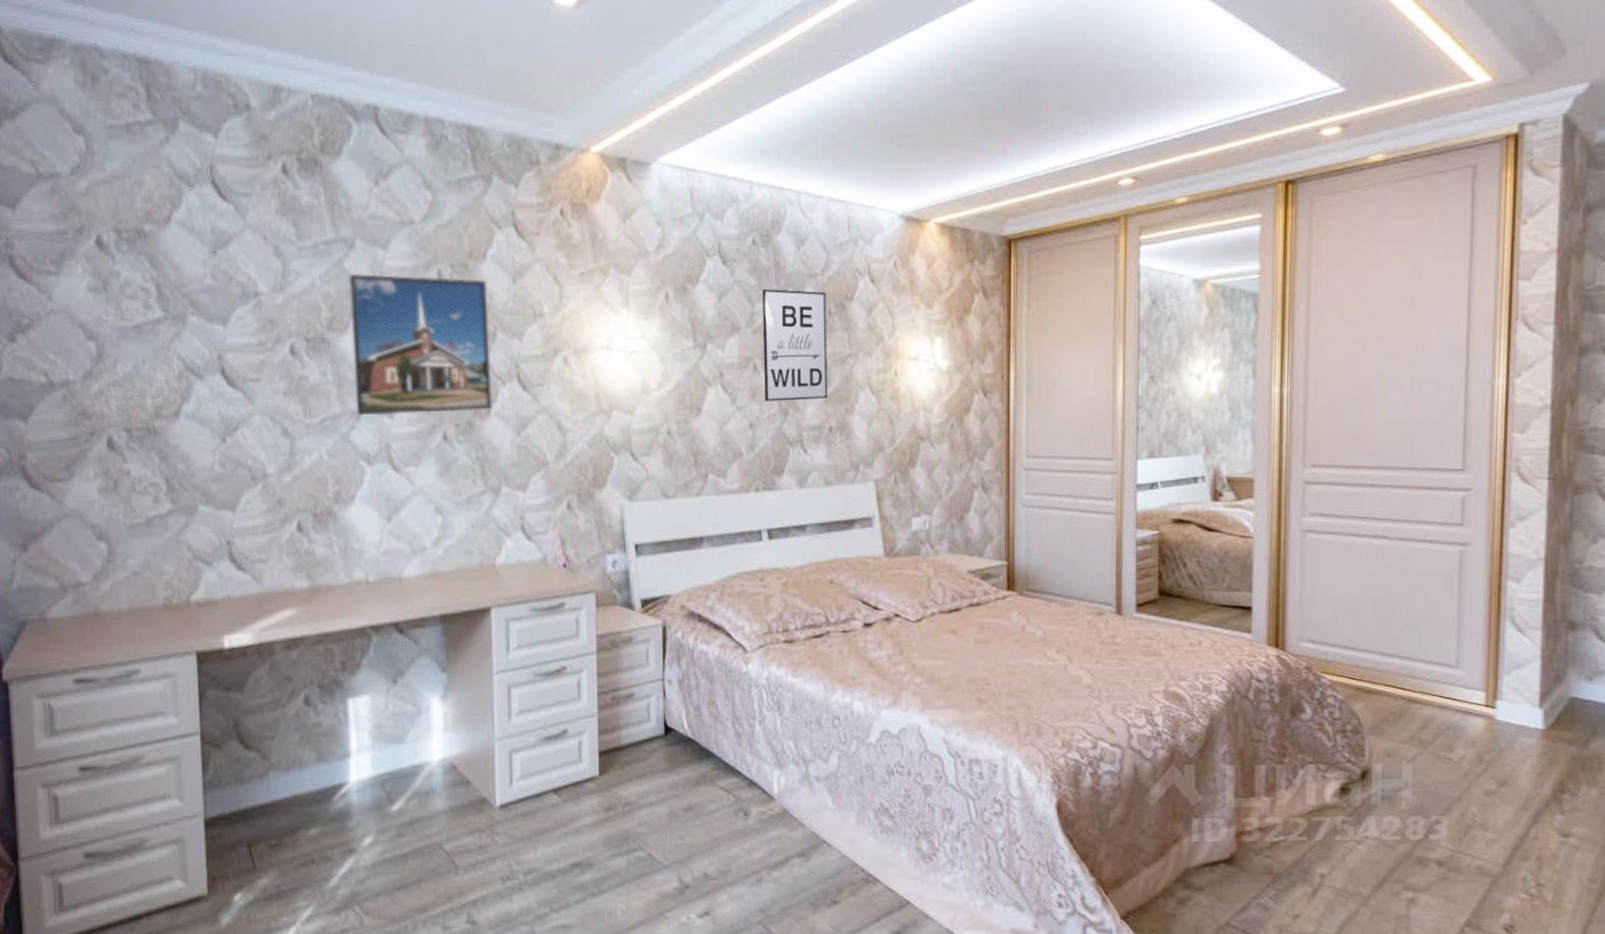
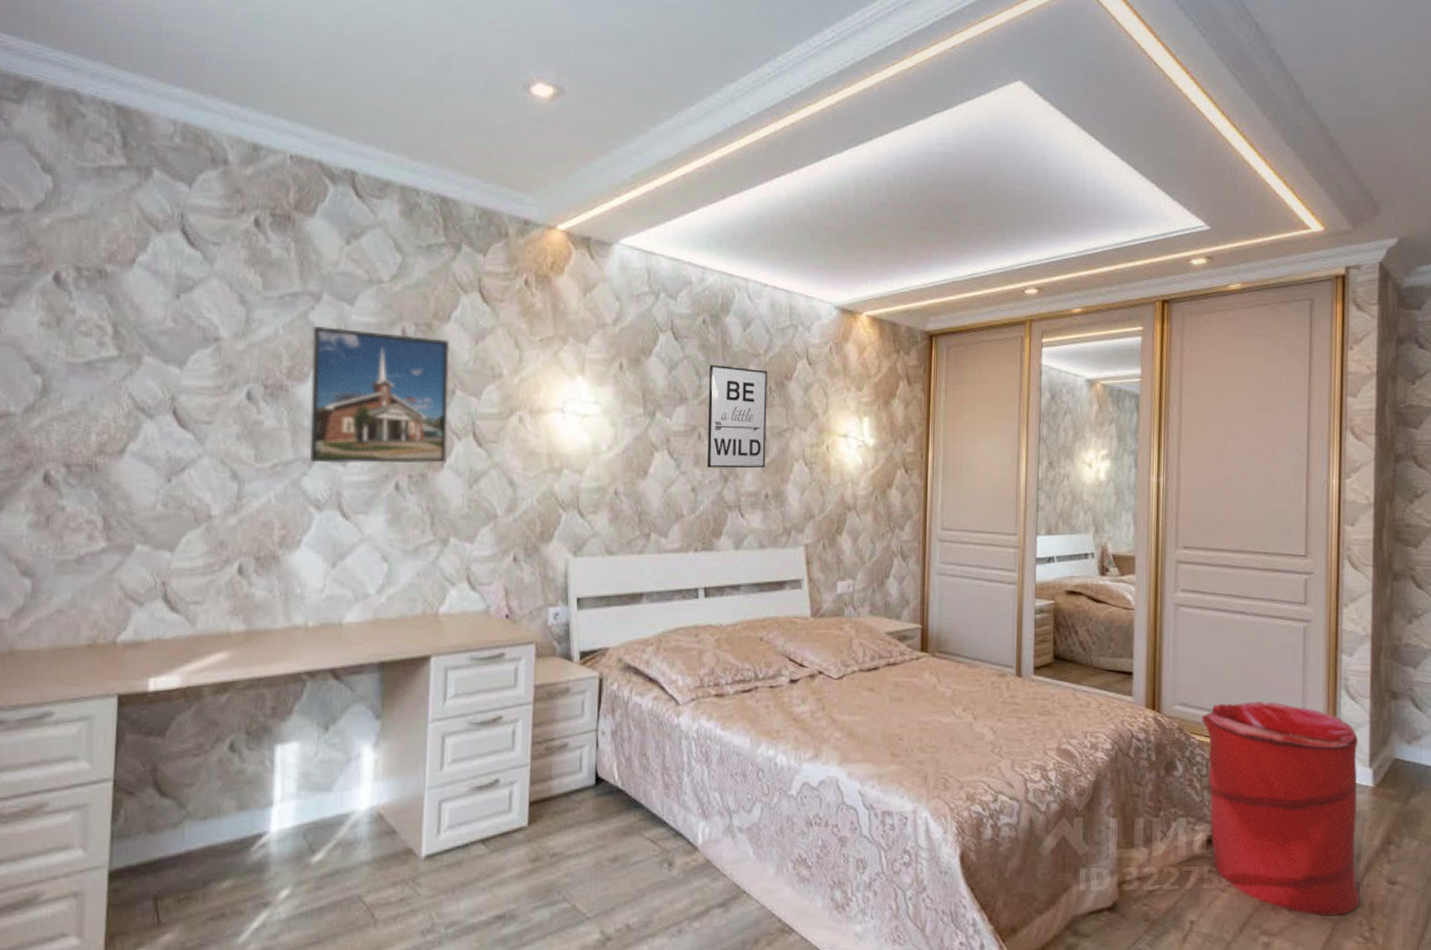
laundry hamper: none [1334,636,1526,870] -> present [1202,702,1359,916]

